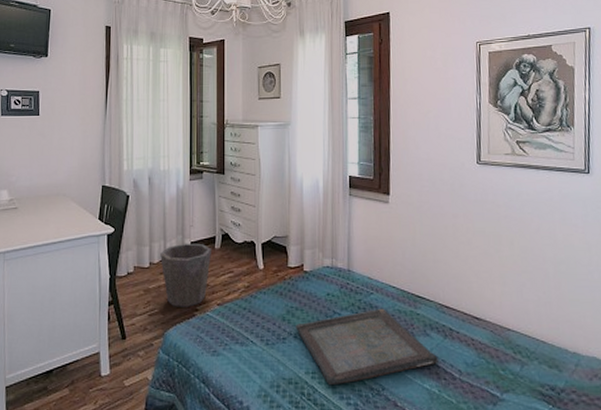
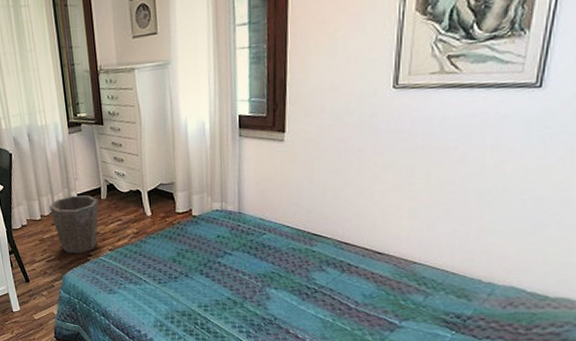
serving tray: present [296,308,439,384] -> none [186,247,334,316]

